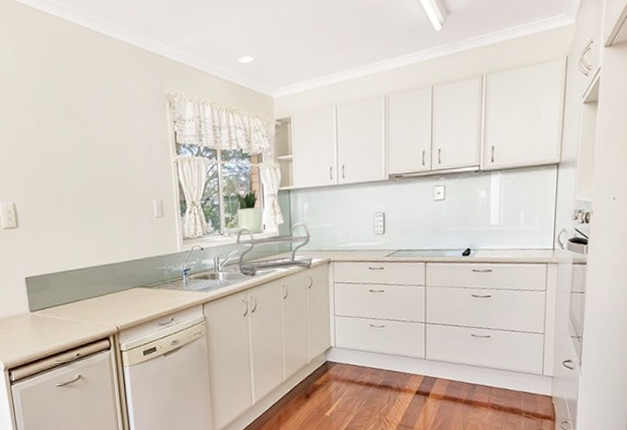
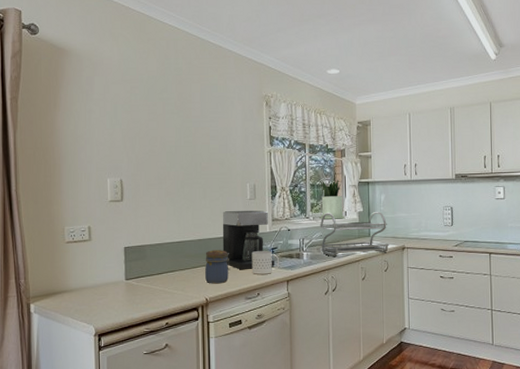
jar: none [113,274,141,312] -> present [205,250,231,284]
coffee maker: none [127,229,188,295] -> present [222,211,274,270]
mug: none [162,273,193,299] -> present [251,251,279,274]

